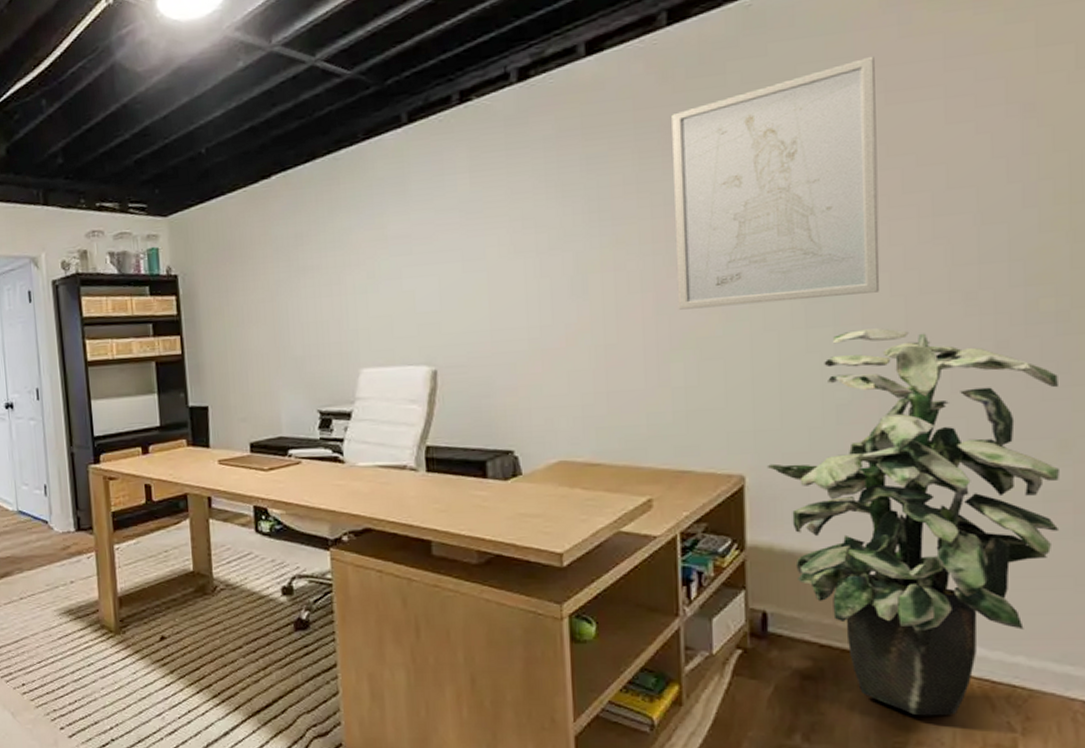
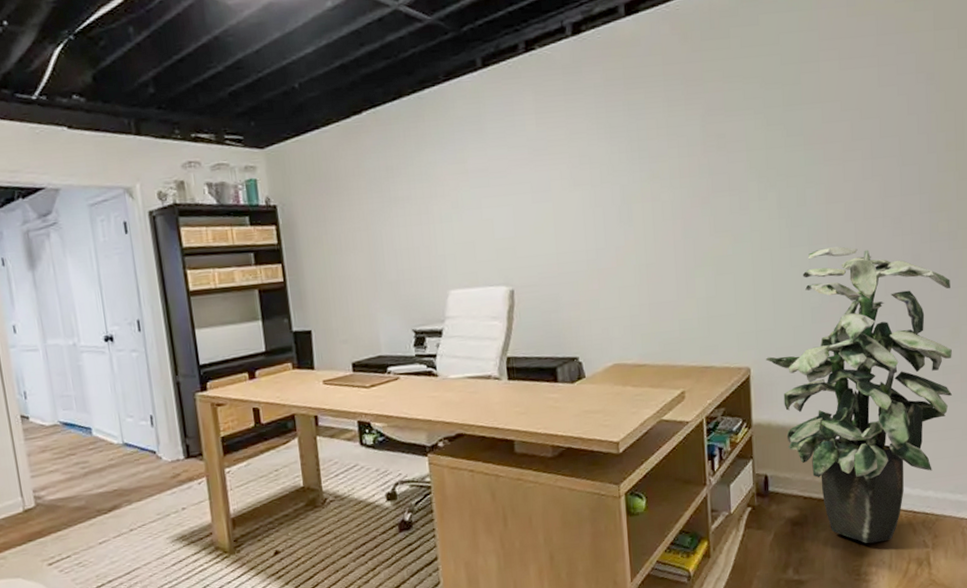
wall art: present [671,56,880,310] -> none [691,30,839,234]

